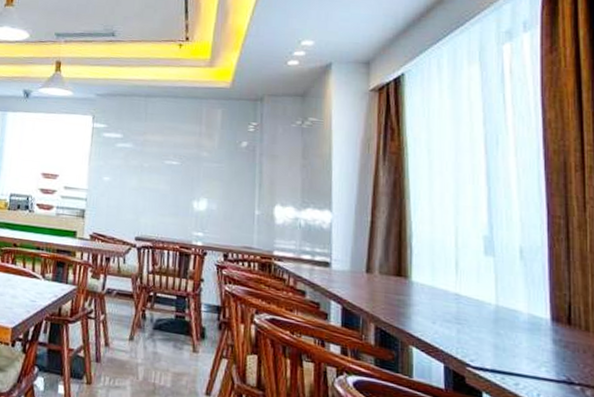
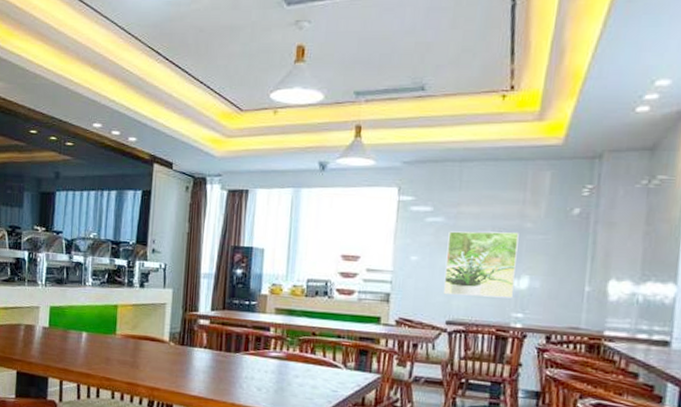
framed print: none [132,156,197,219] -> present [443,231,519,299]

